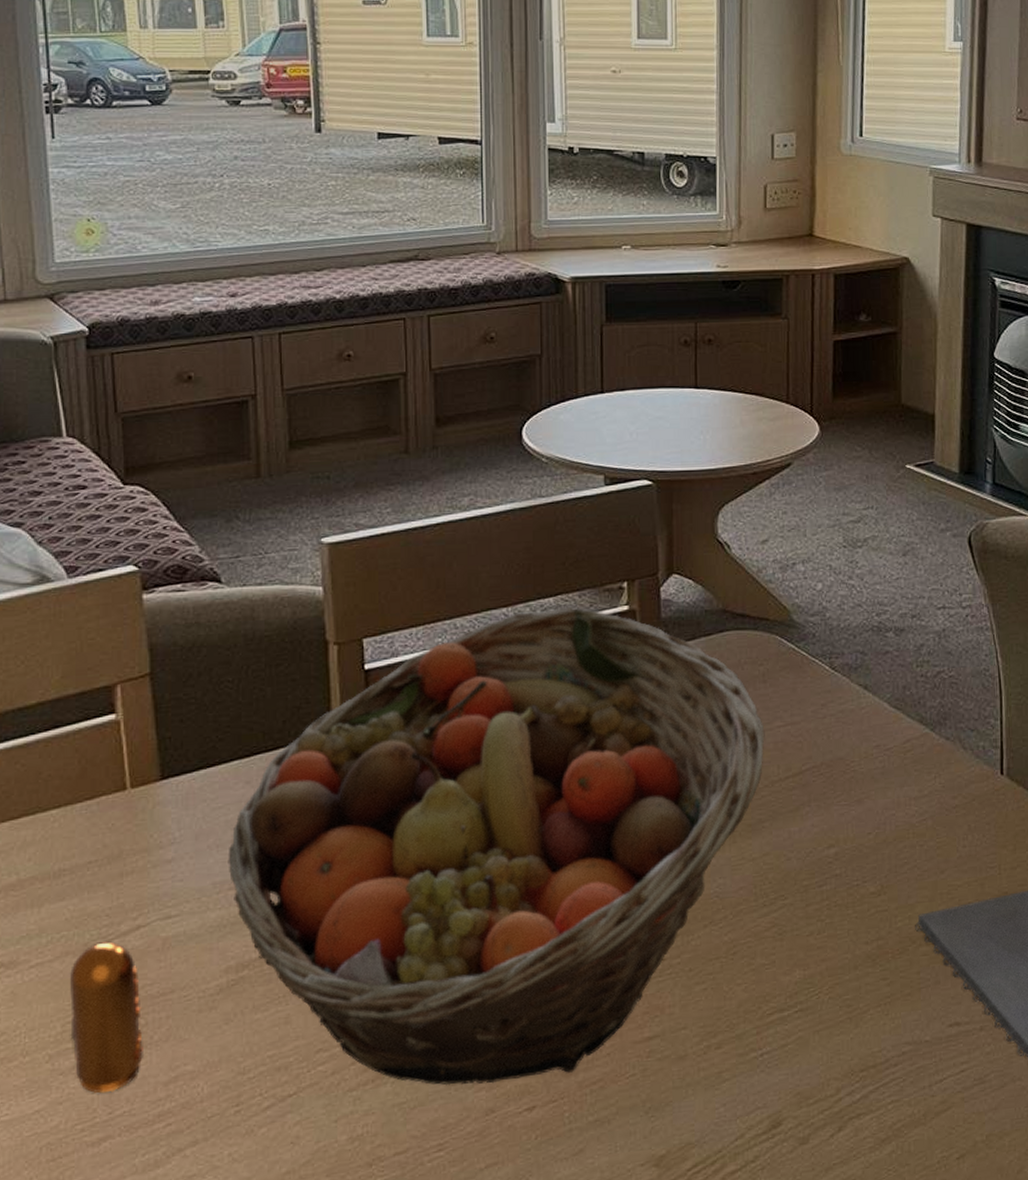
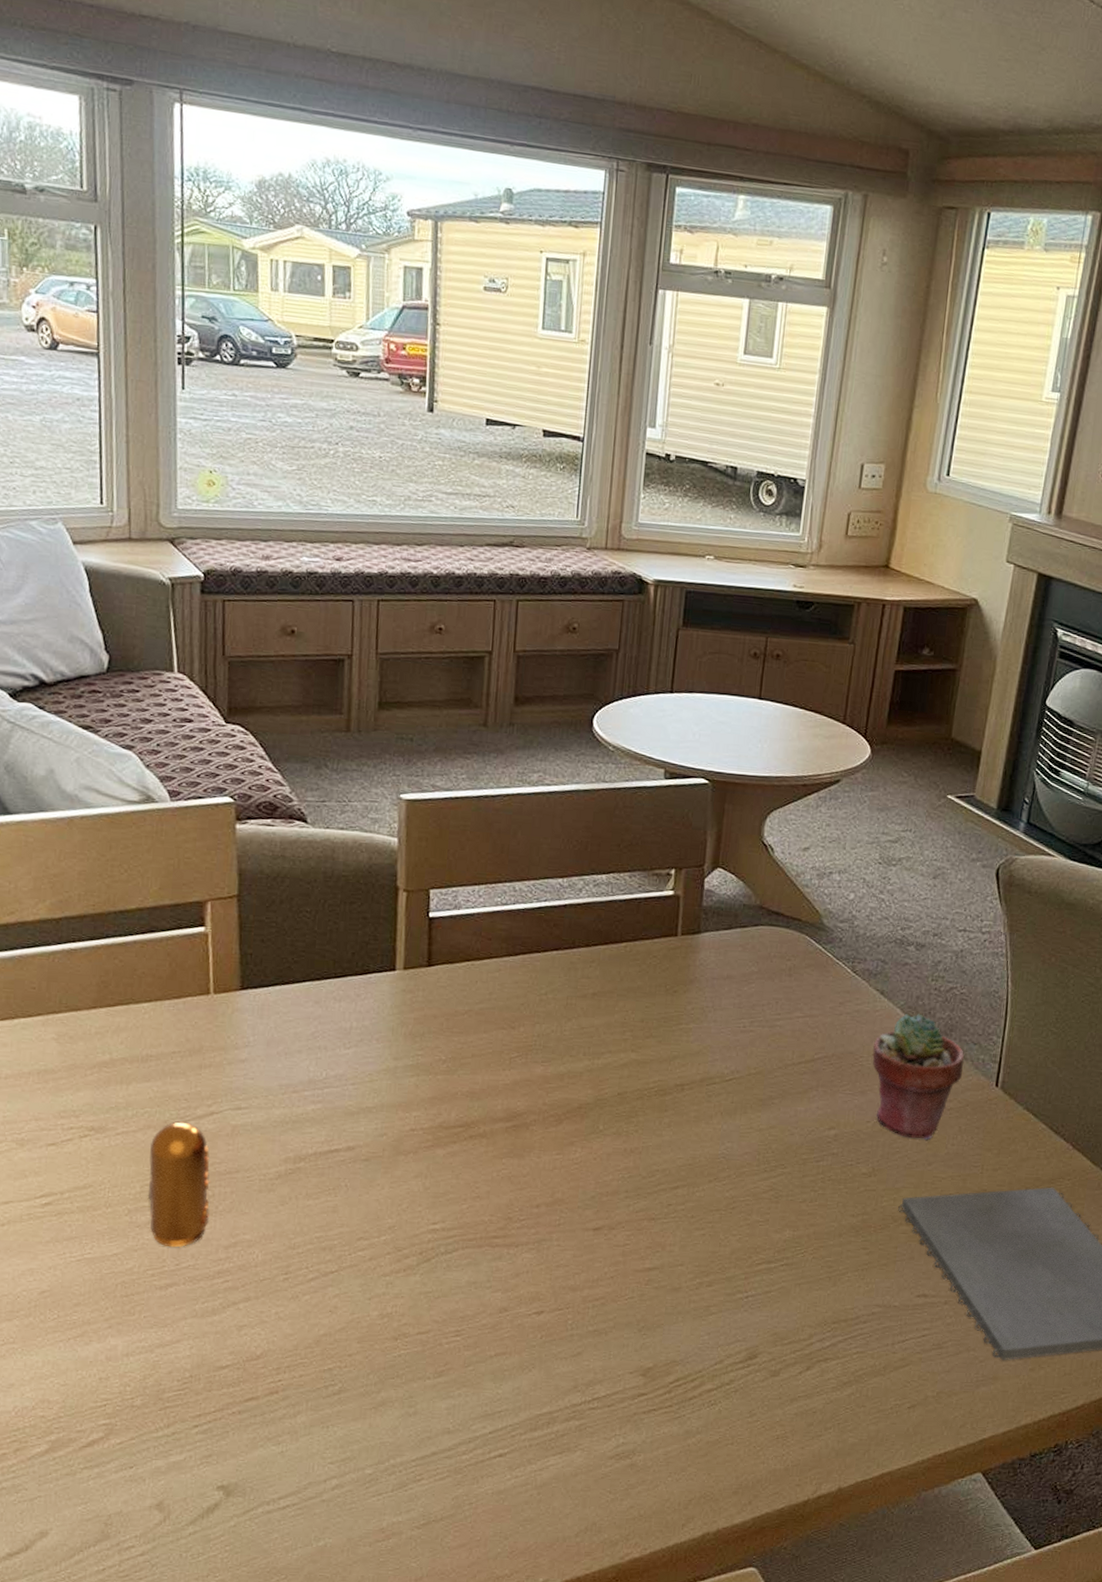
fruit basket: present [228,607,765,1085] -> none [294,884,785,1288]
potted succulent: none [864,705,964,846] -> present [872,1013,965,1141]

